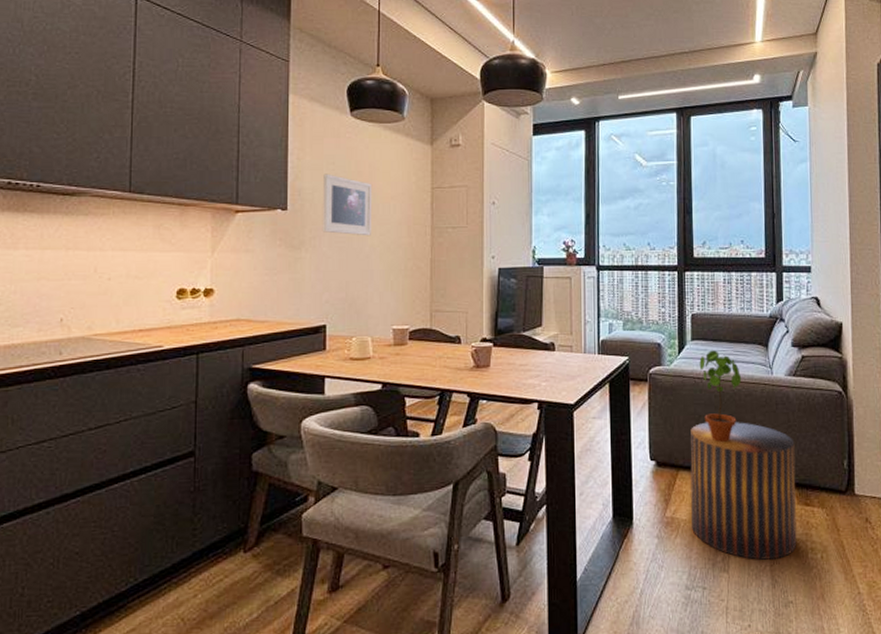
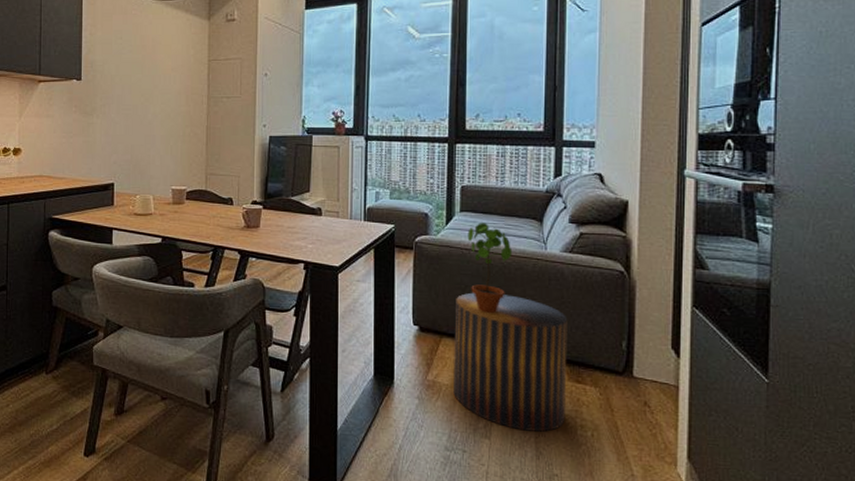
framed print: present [322,173,373,236] -> none [111,47,155,105]

